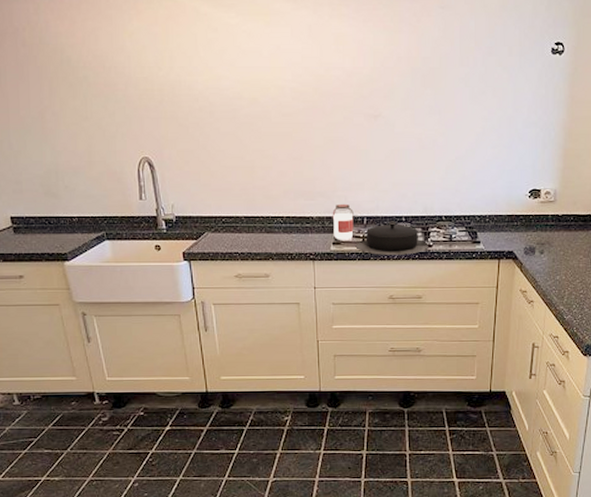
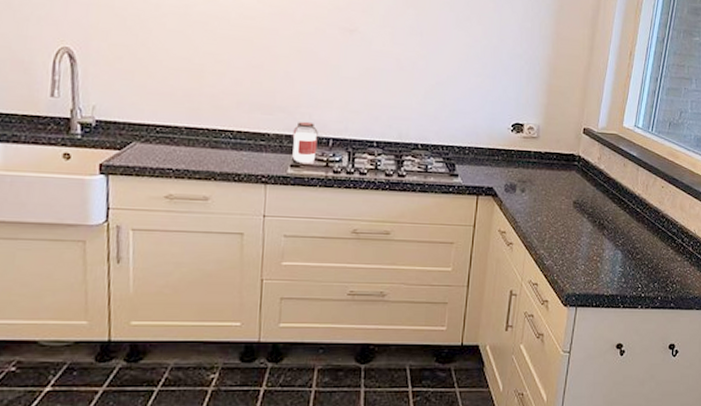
cooking pot: present [355,221,428,255] -> none [317,145,401,184]

